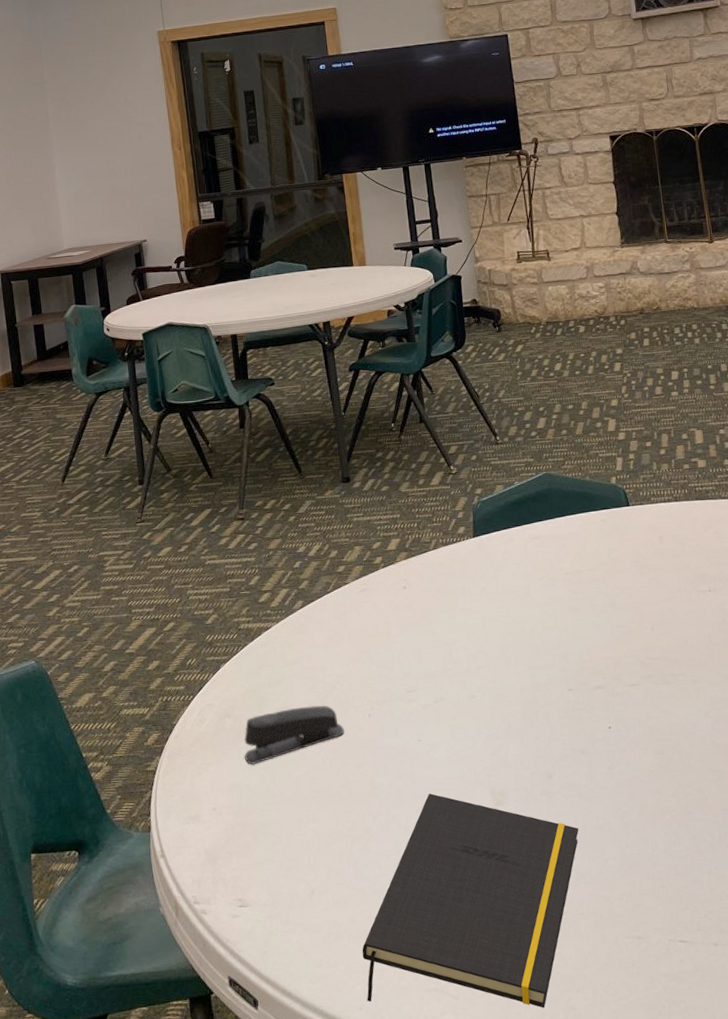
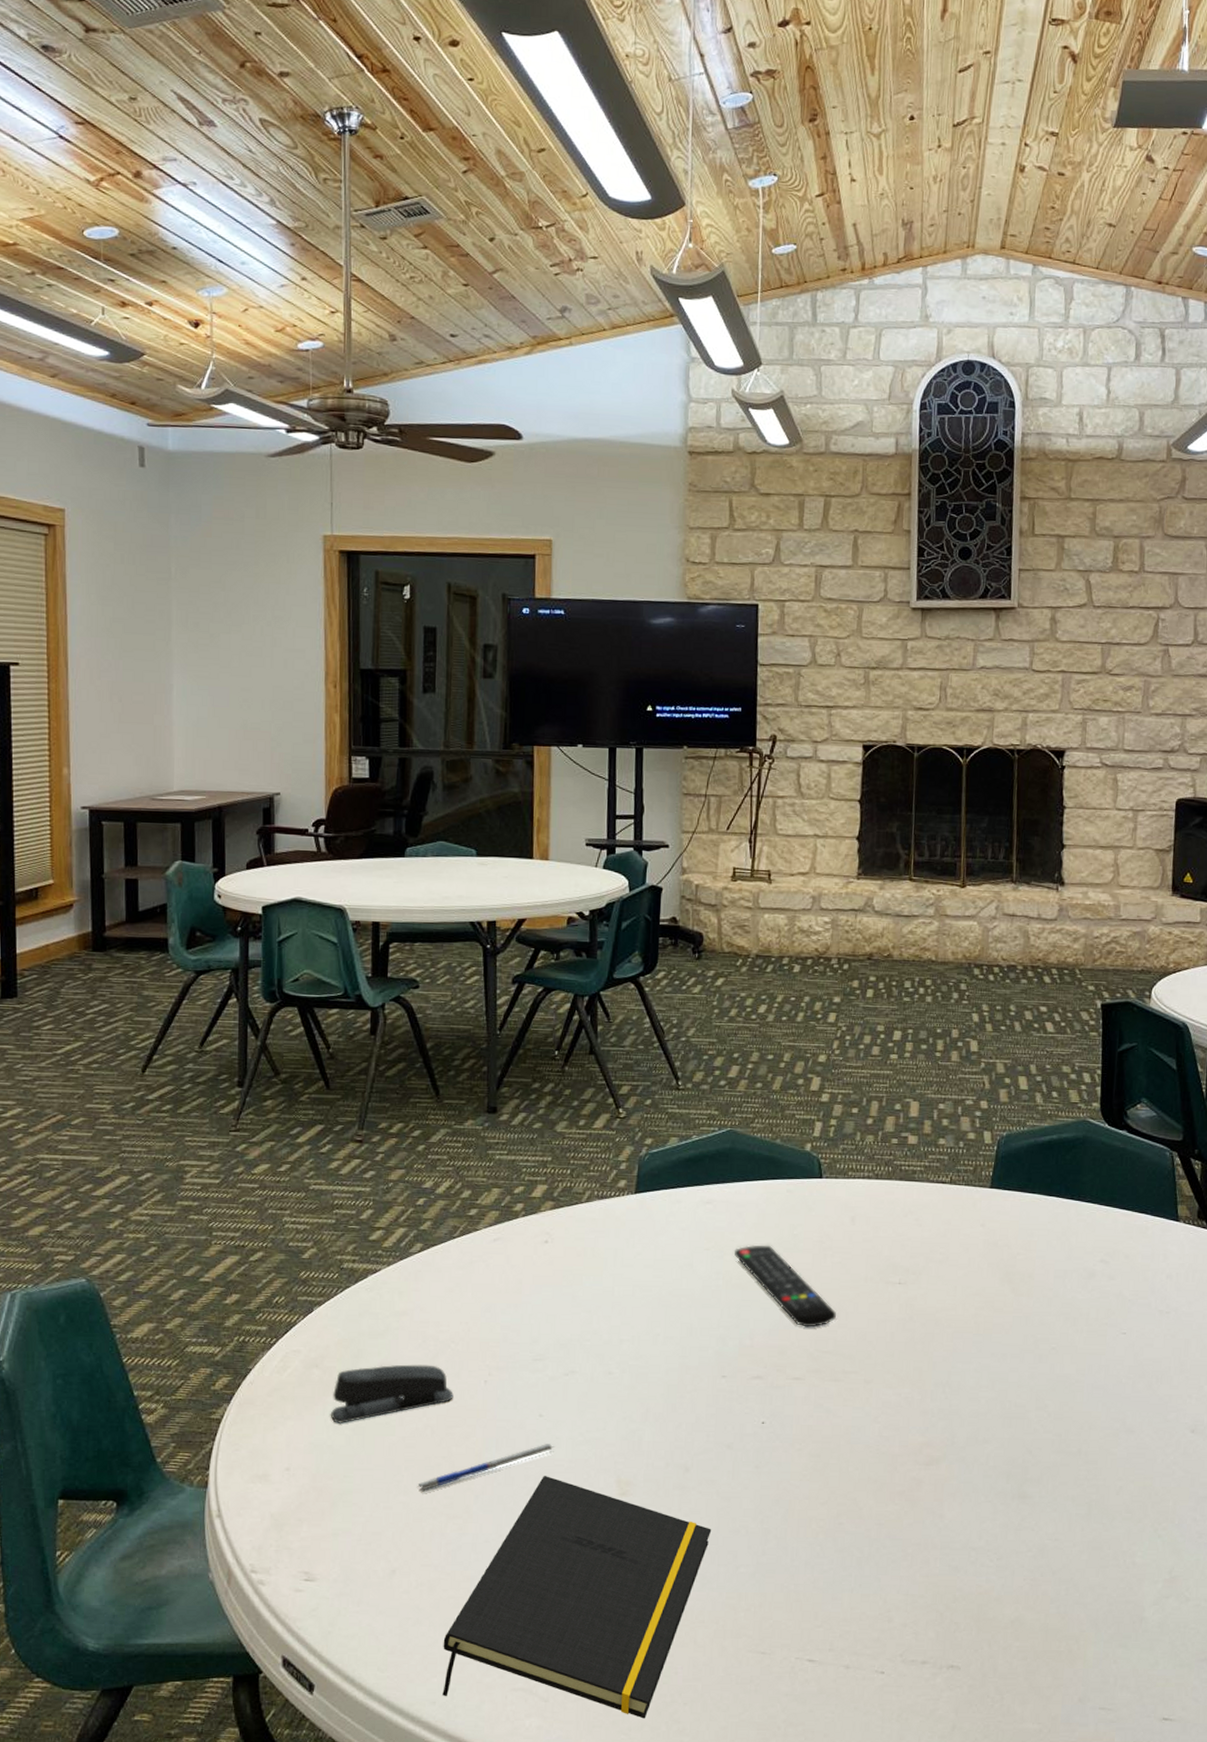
pen: none [324,765,435,819] -> present [417,1444,554,1493]
remote control: none [563,569,659,639] -> present [733,1245,836,1327]

